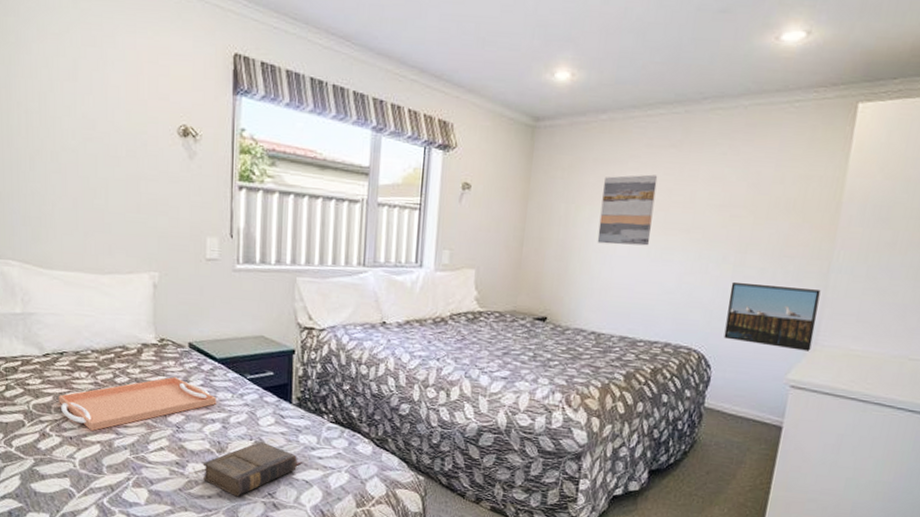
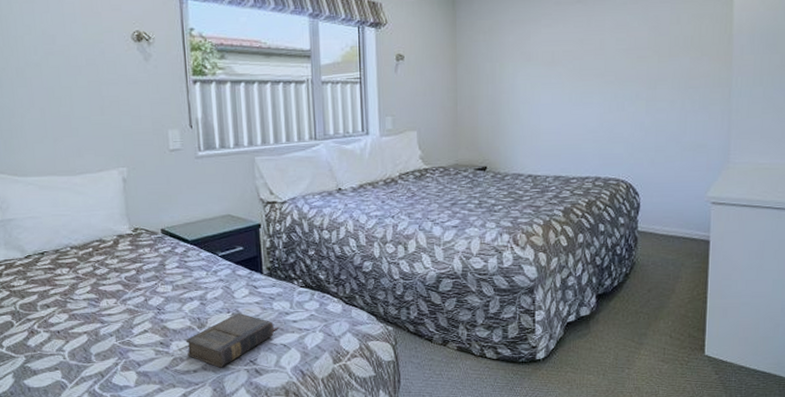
serving tray: present [58,376,217,432] -> none [43,262,193,323]
wall art: present [597,174,658,246] -> none [523,28,570,95]
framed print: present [723,282,821,351] -> none [646,114,726,170]

